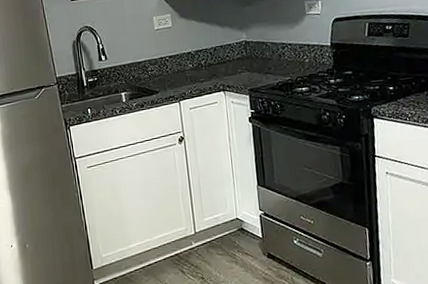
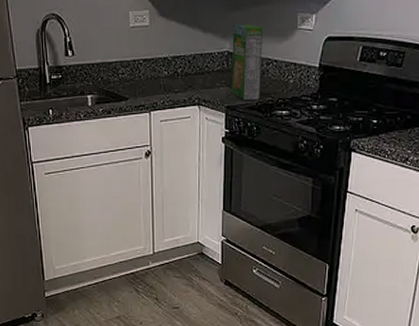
cereal box: none [247,15,280,82] -> present [232,24,263,100]

